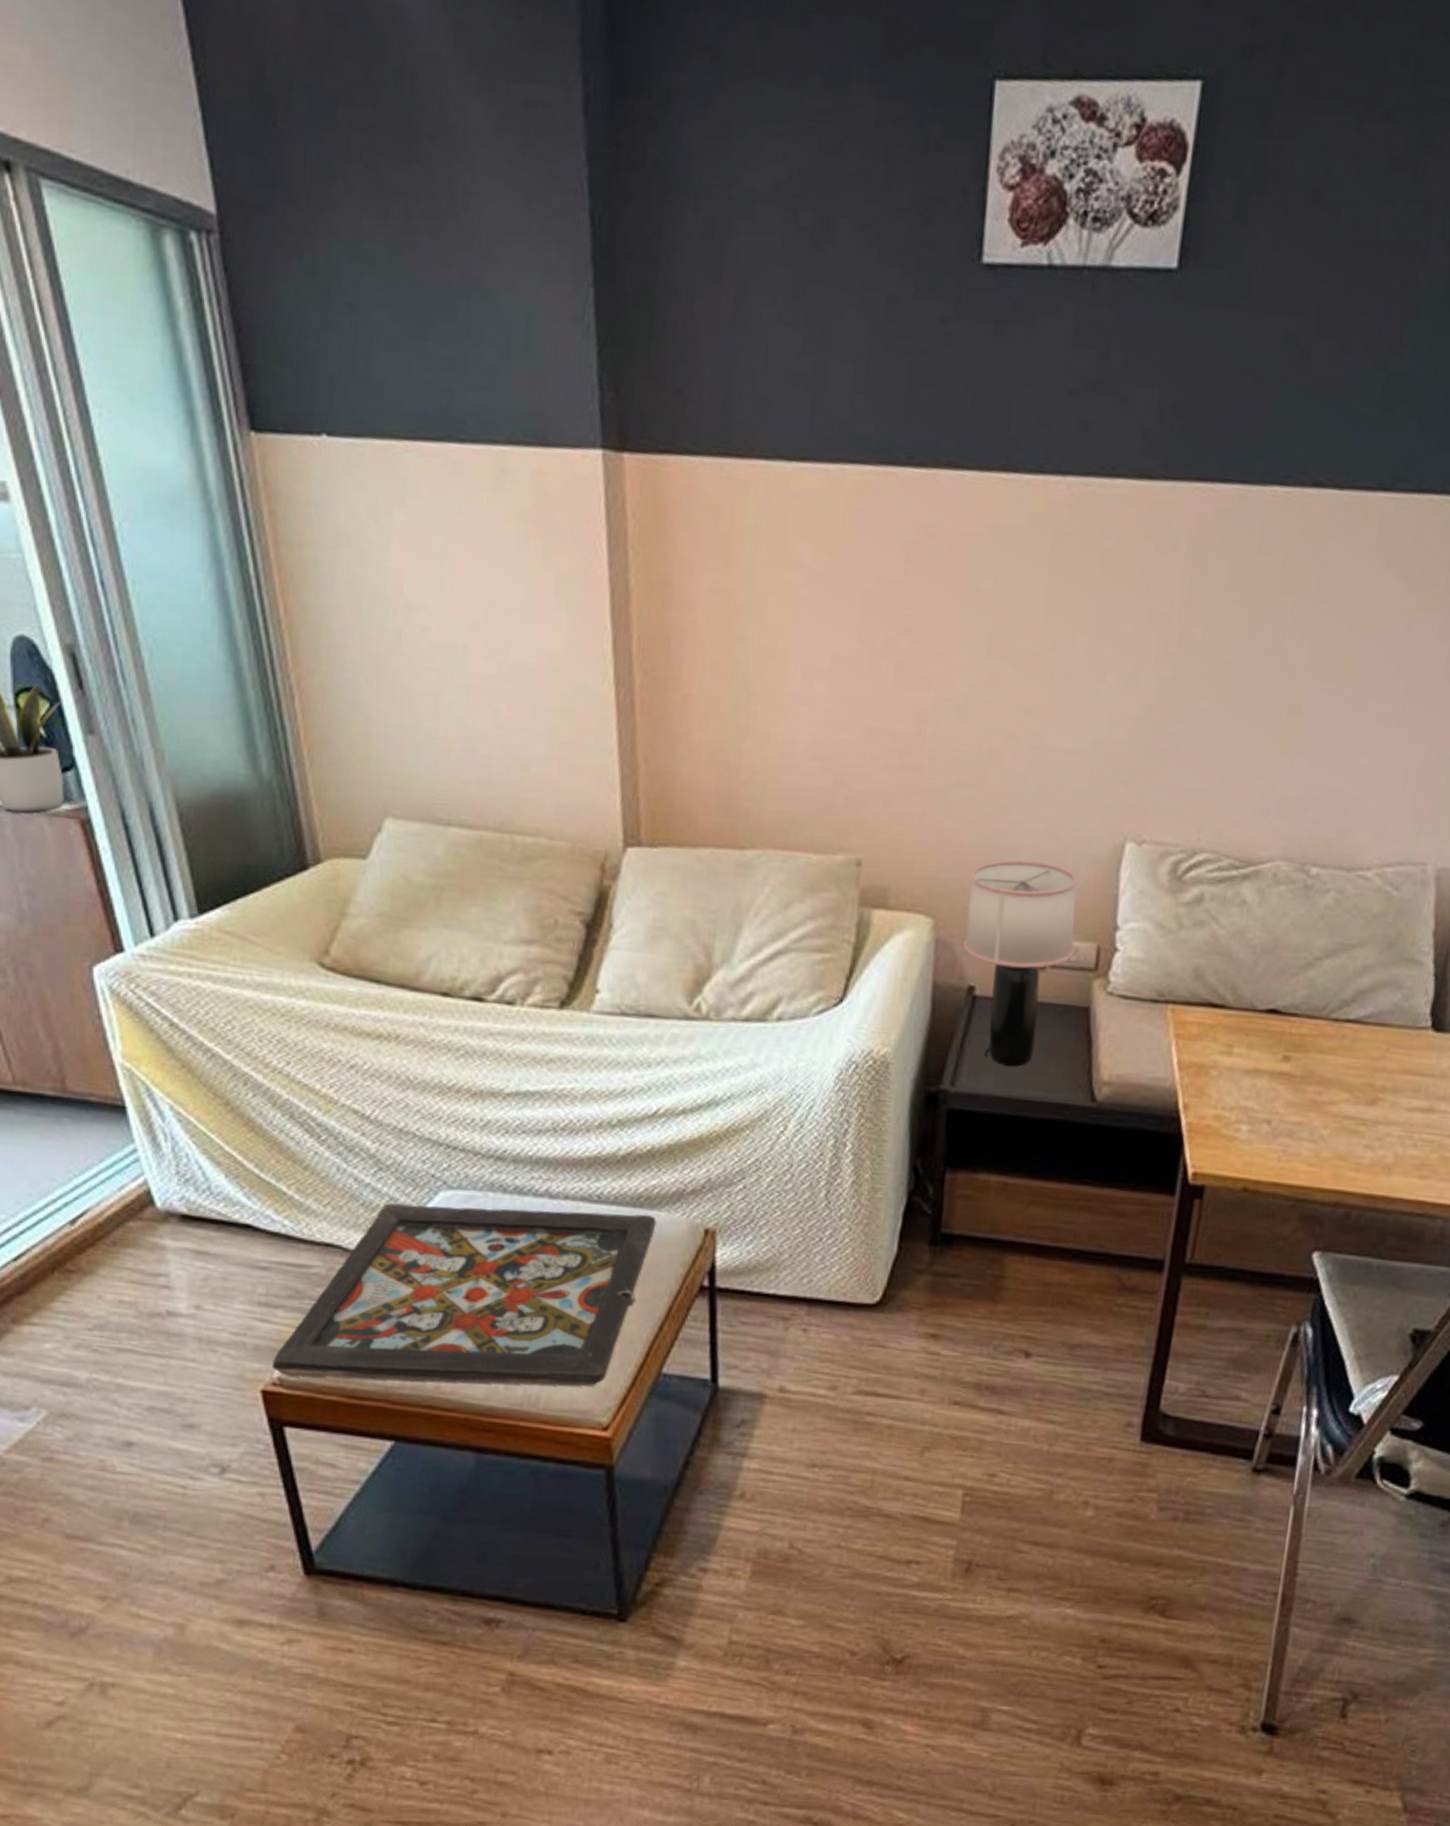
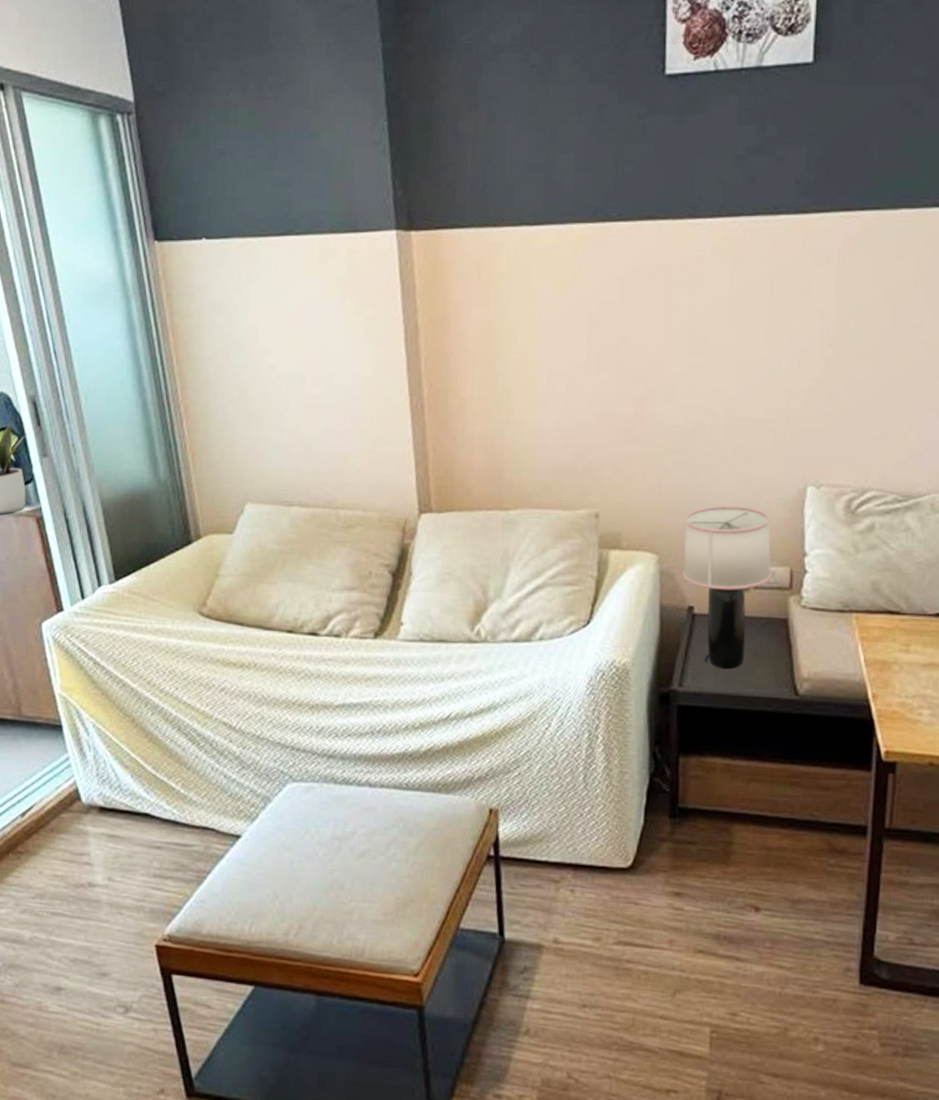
decorative tray: present [272,1203,656,1386] -> none [163,794,452,939]

